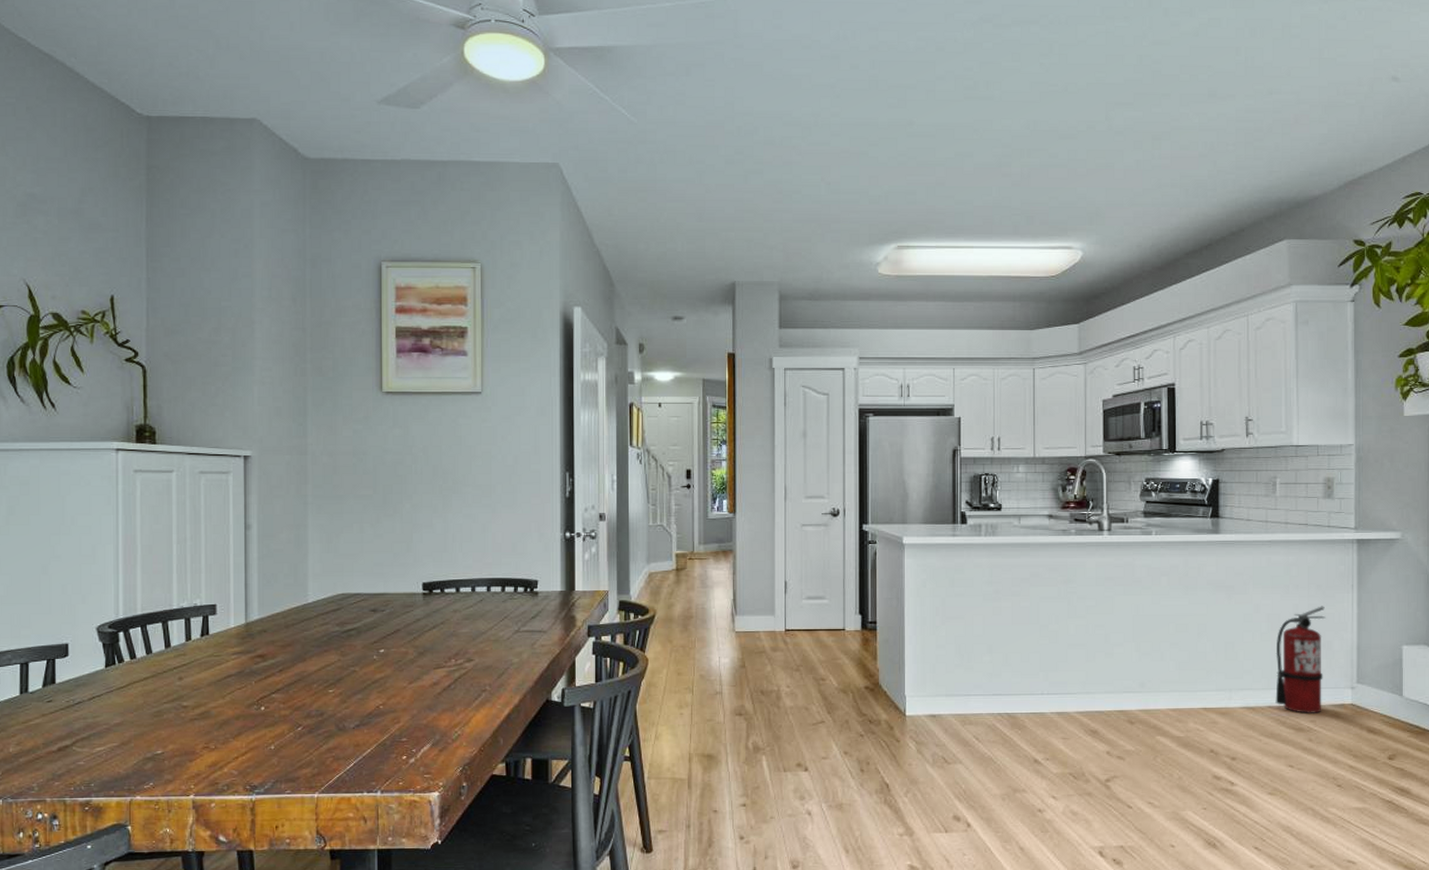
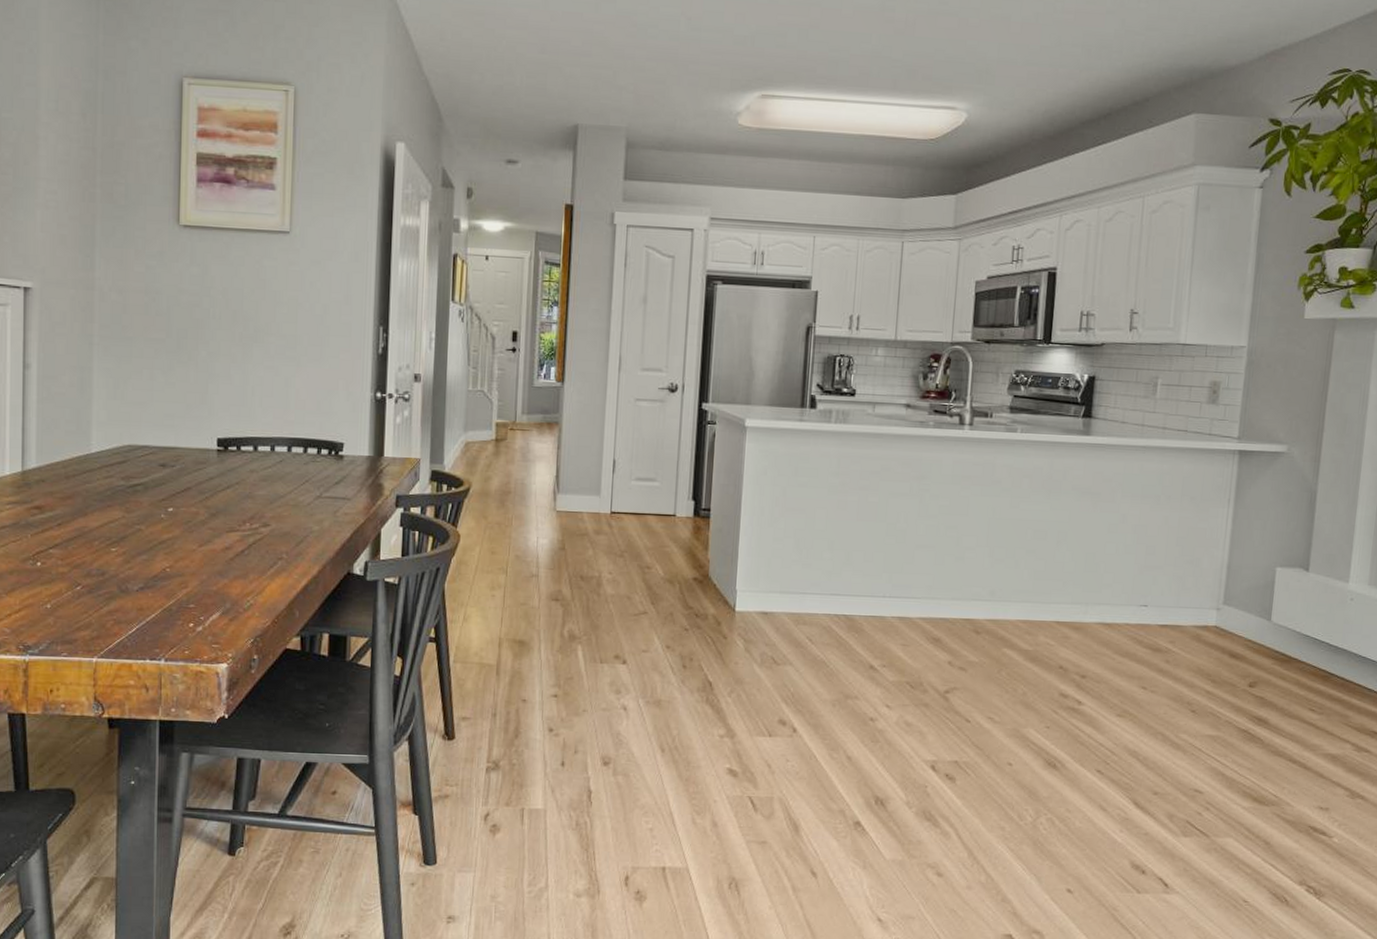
fire extinguisher: present [1275,606,1326,715] -> none [1134,520,1197,635]

